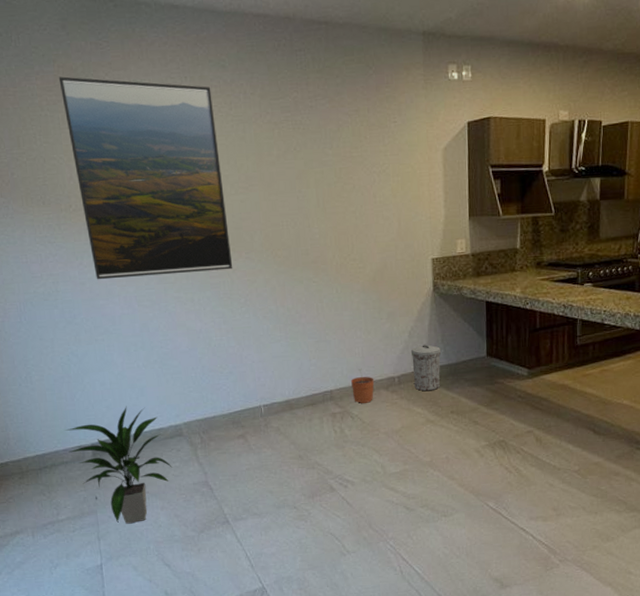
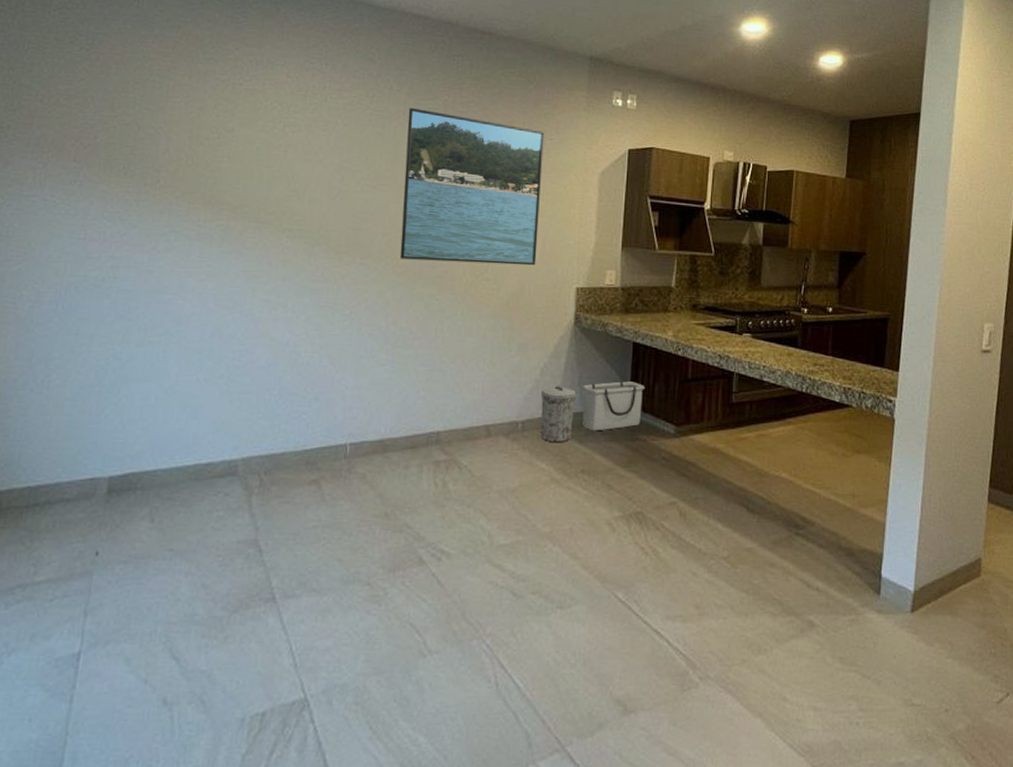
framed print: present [58,76,233,280] -> none [169,43,353,275]
indoor plant: present [65,406,172,524] -> none [74,430,213,594]
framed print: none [264,108,395,250] -> present [399,107,545,266]
plant pot: present [350,368,375,403] -> none [463,407,493,451]
storage bin: none [446,335,499,379] -> present [583,381,644,431]

